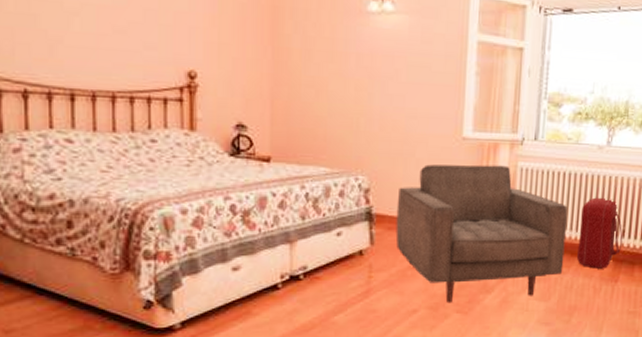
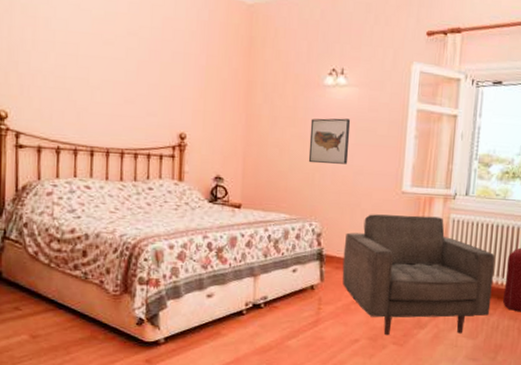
wall art: none [351,51,401,107] -> present [308,118,351,164]

